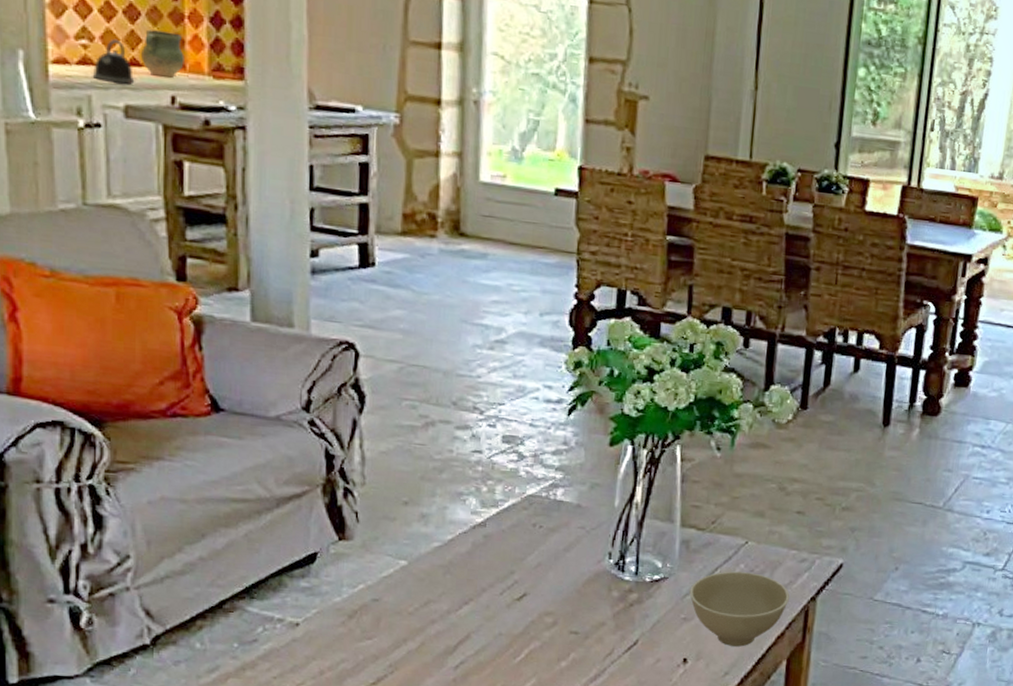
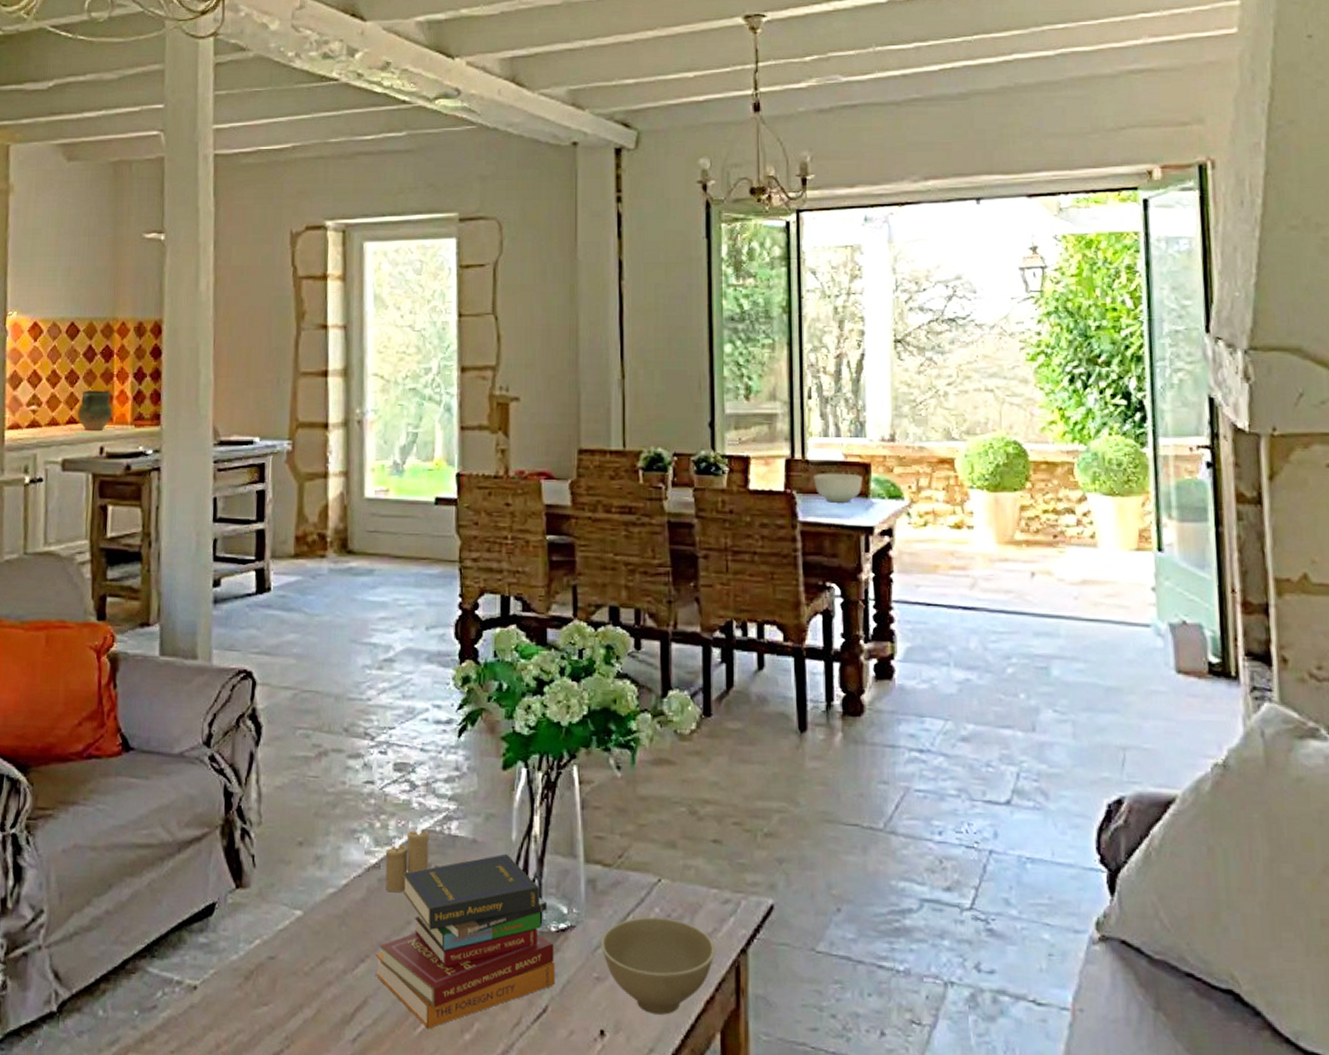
kettle: present [93,39,134,85] -> none [39,402,71,442]
books: none [478,517,648,658] -> present [375,853,556,1029]
candle: none [490,489,536,548] -> present [384,823,429,893]
bowl: none [925,201,969,232] -> present [813,473,863,503]

